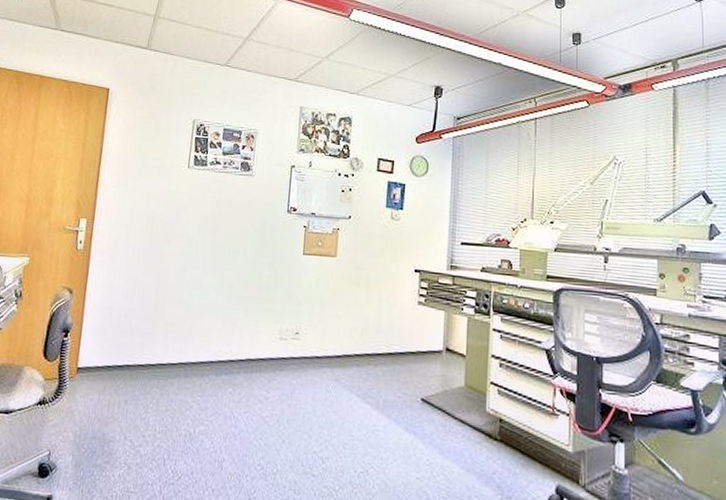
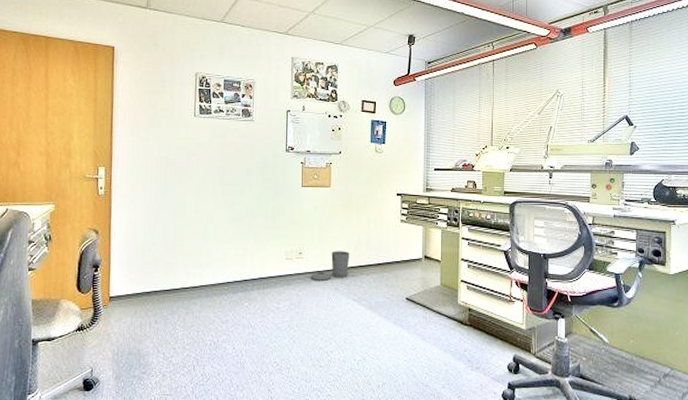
trash can: none [307,333,356,369] -> present [310,251,350,281]

